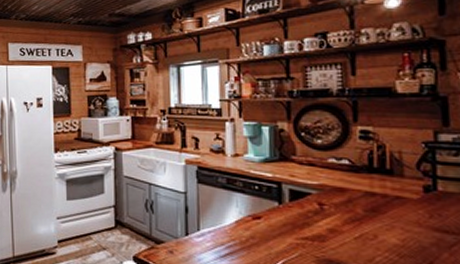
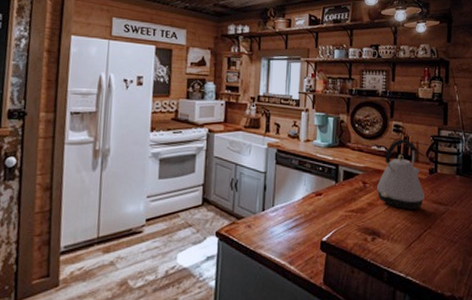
kettle: none [339,148,420,239] -> present [376,139,426,209]

